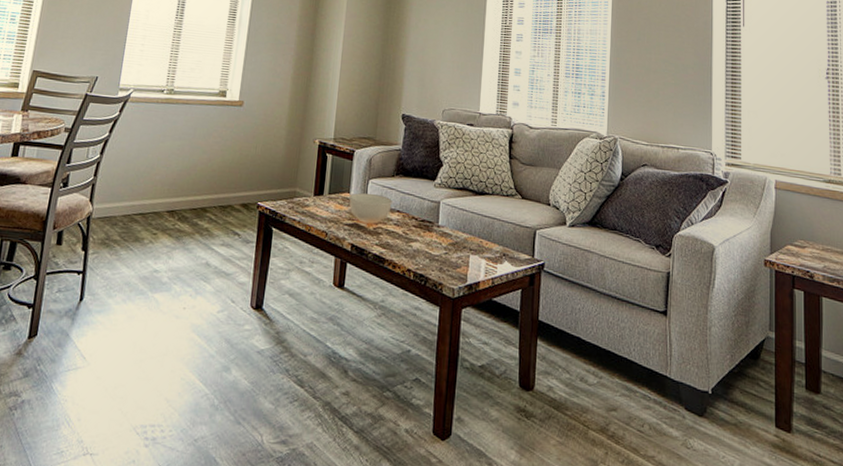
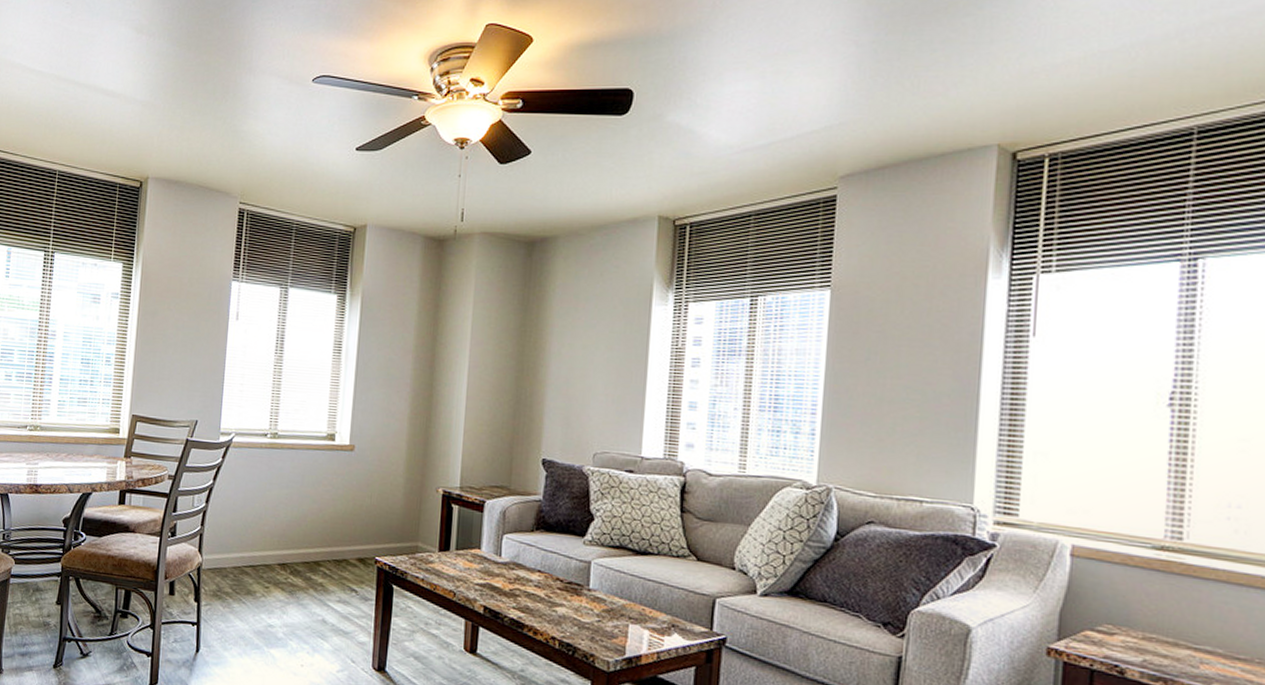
bowl: present [349,193,392,225] -> none [479,549,532,586]

